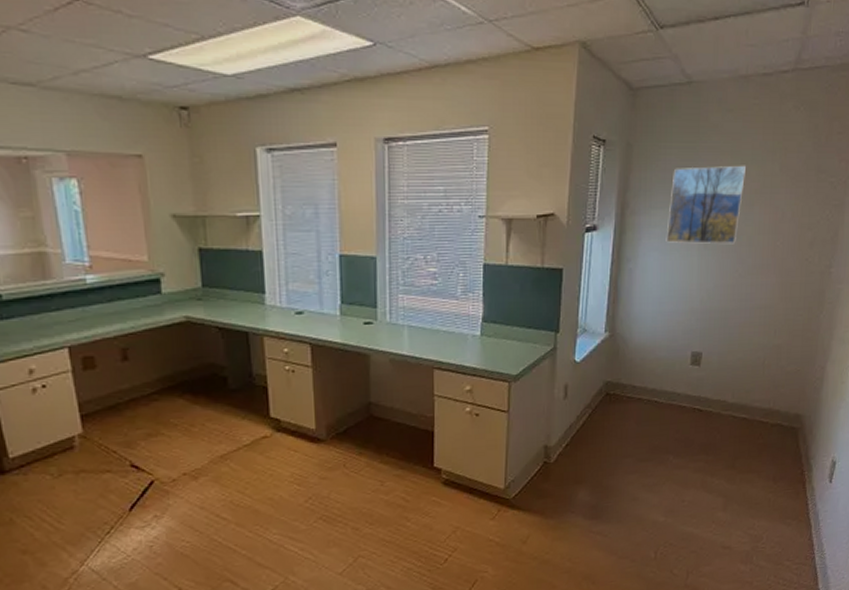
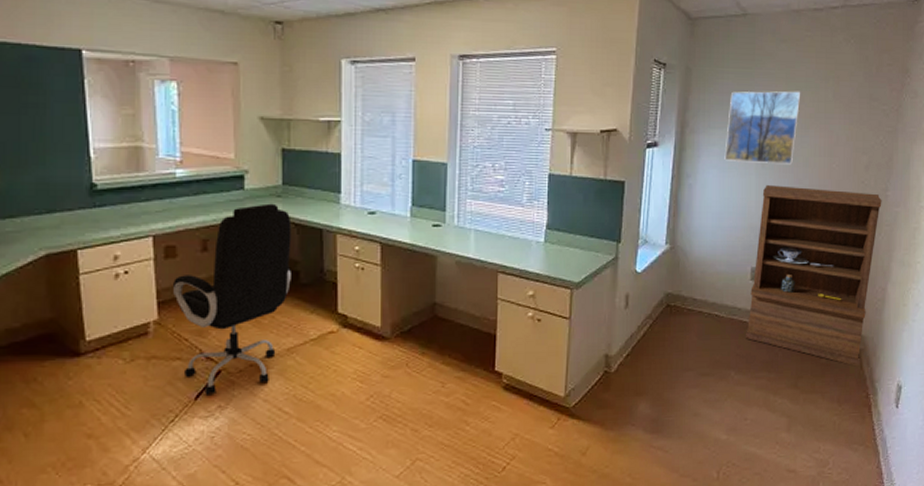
office chair: none [95,307,219,506] -> present [173,203,292,395]
bookshelf: none [684,266,825,445] -> present [745,185,882,367]

